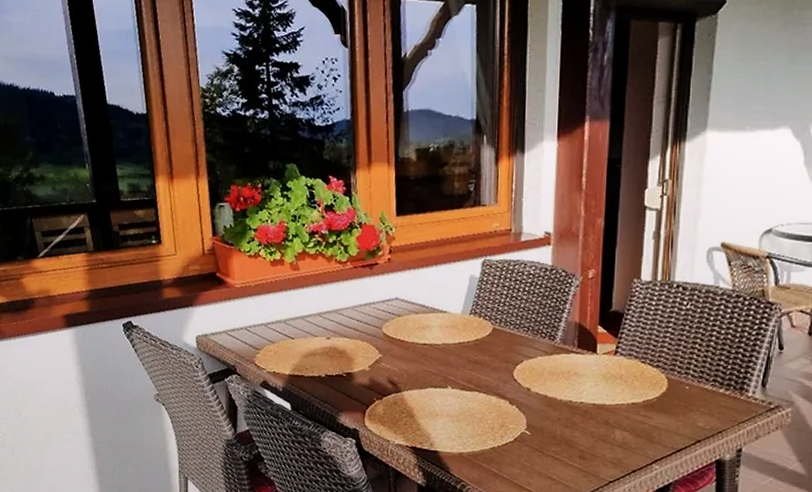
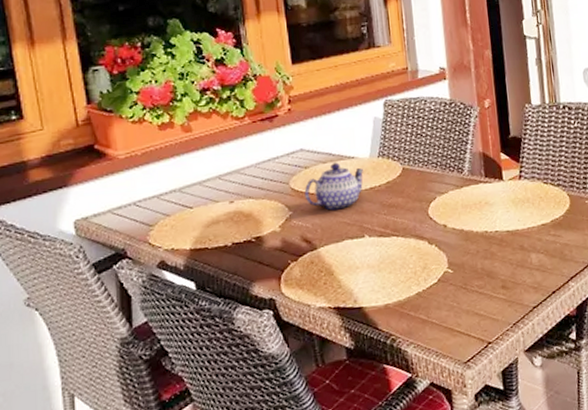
teapot: none [395,314,453,359] -> present [304,162,363,210]

